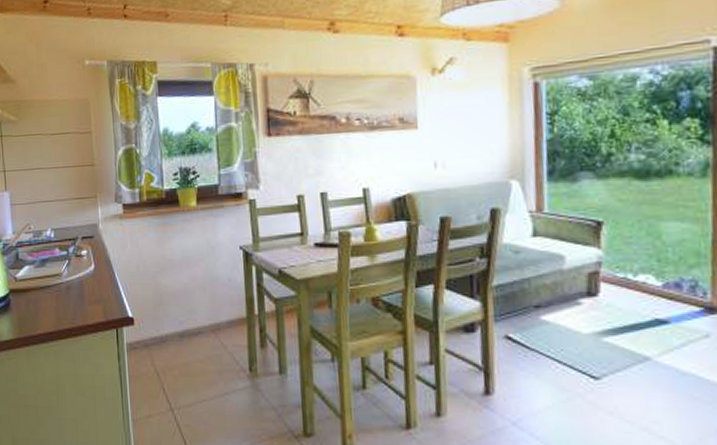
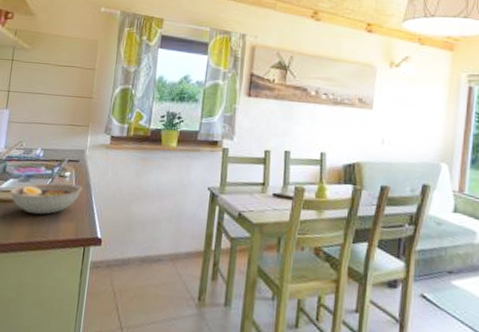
bowl: none [27,262,103,300] -> present [9,182,83,215]

